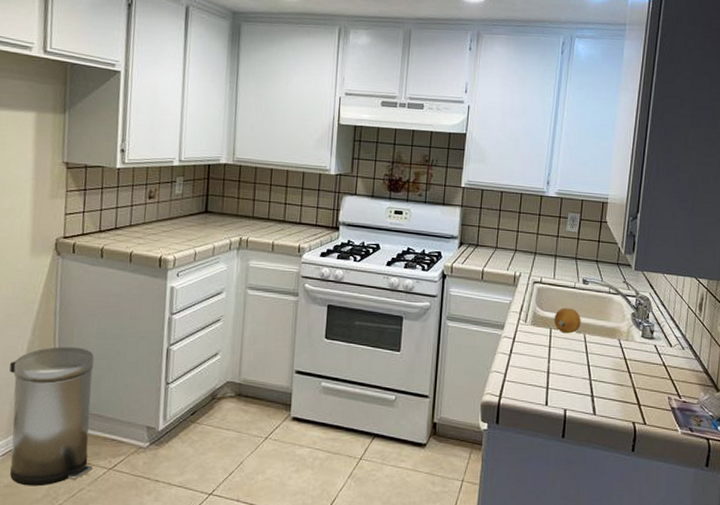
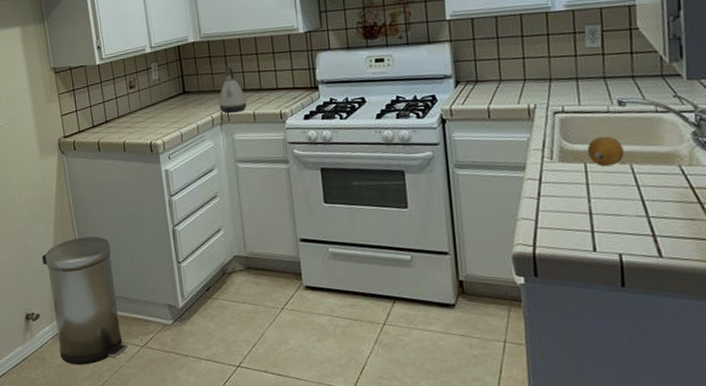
kettle: none [238,193,269,240] -> present [218,65,248,113]

